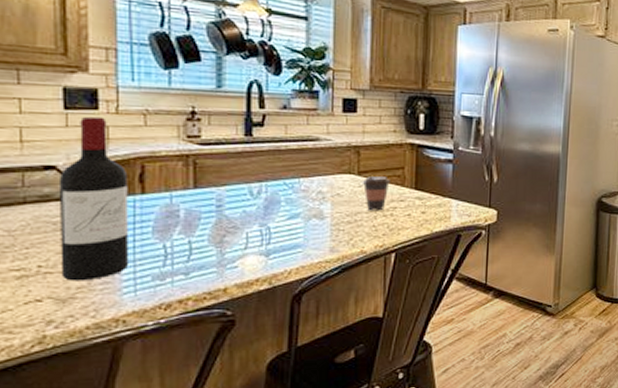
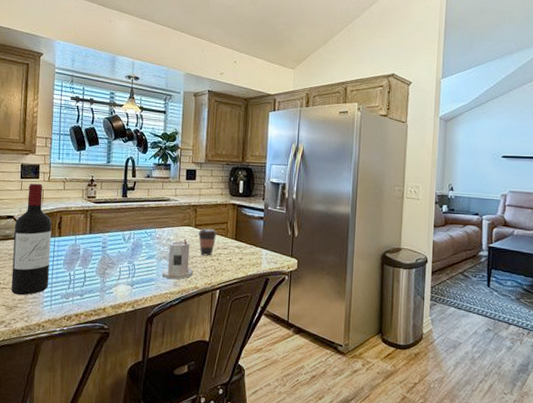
candle: none [312,190,357,244] -> present [162,239,193,280]

